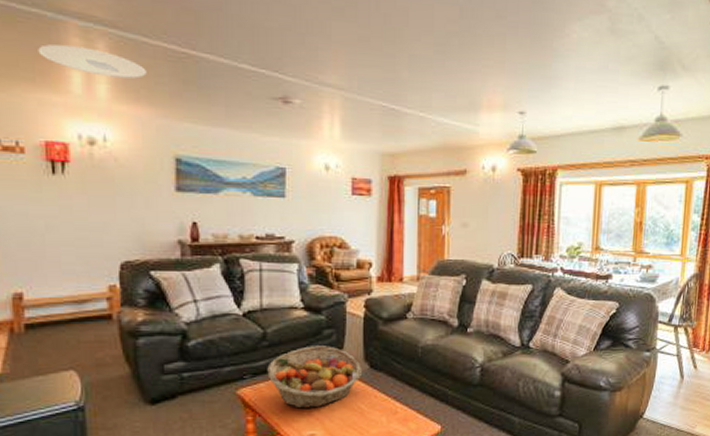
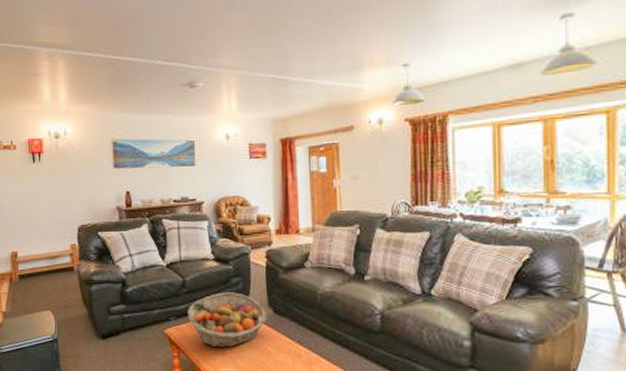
ceiling light: present [38,44,147,79] -> none [22,67,91,86]

